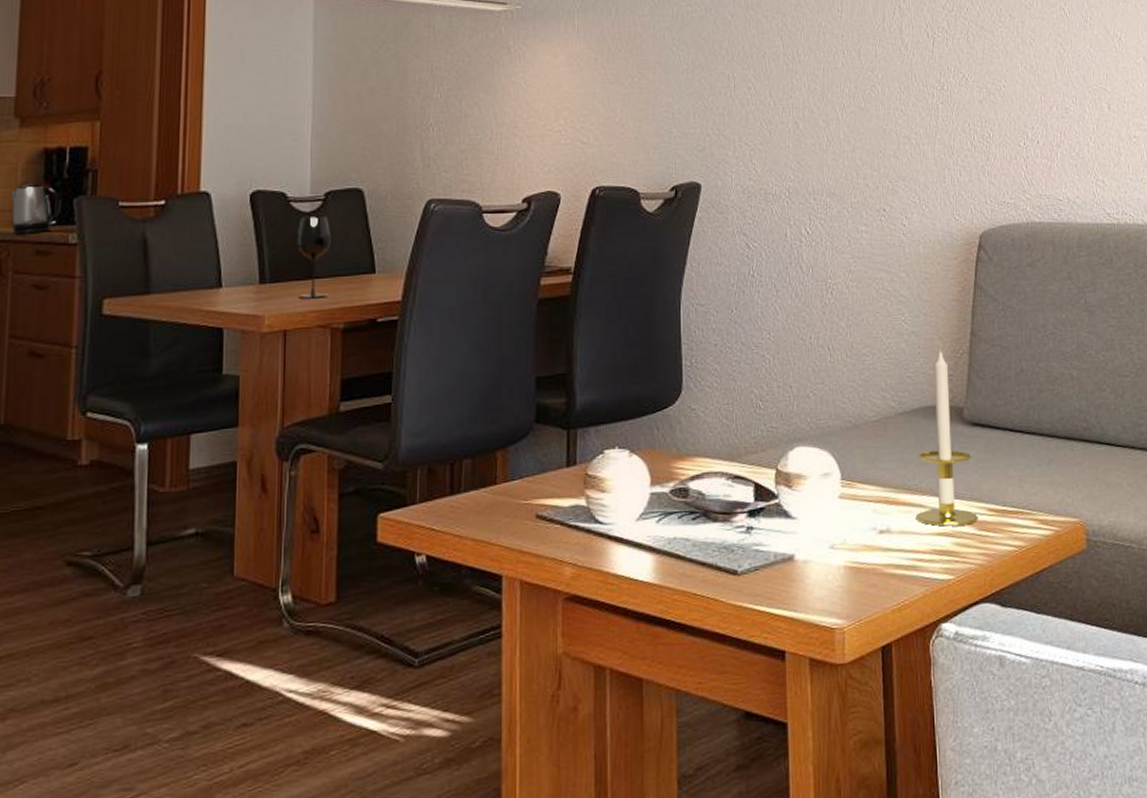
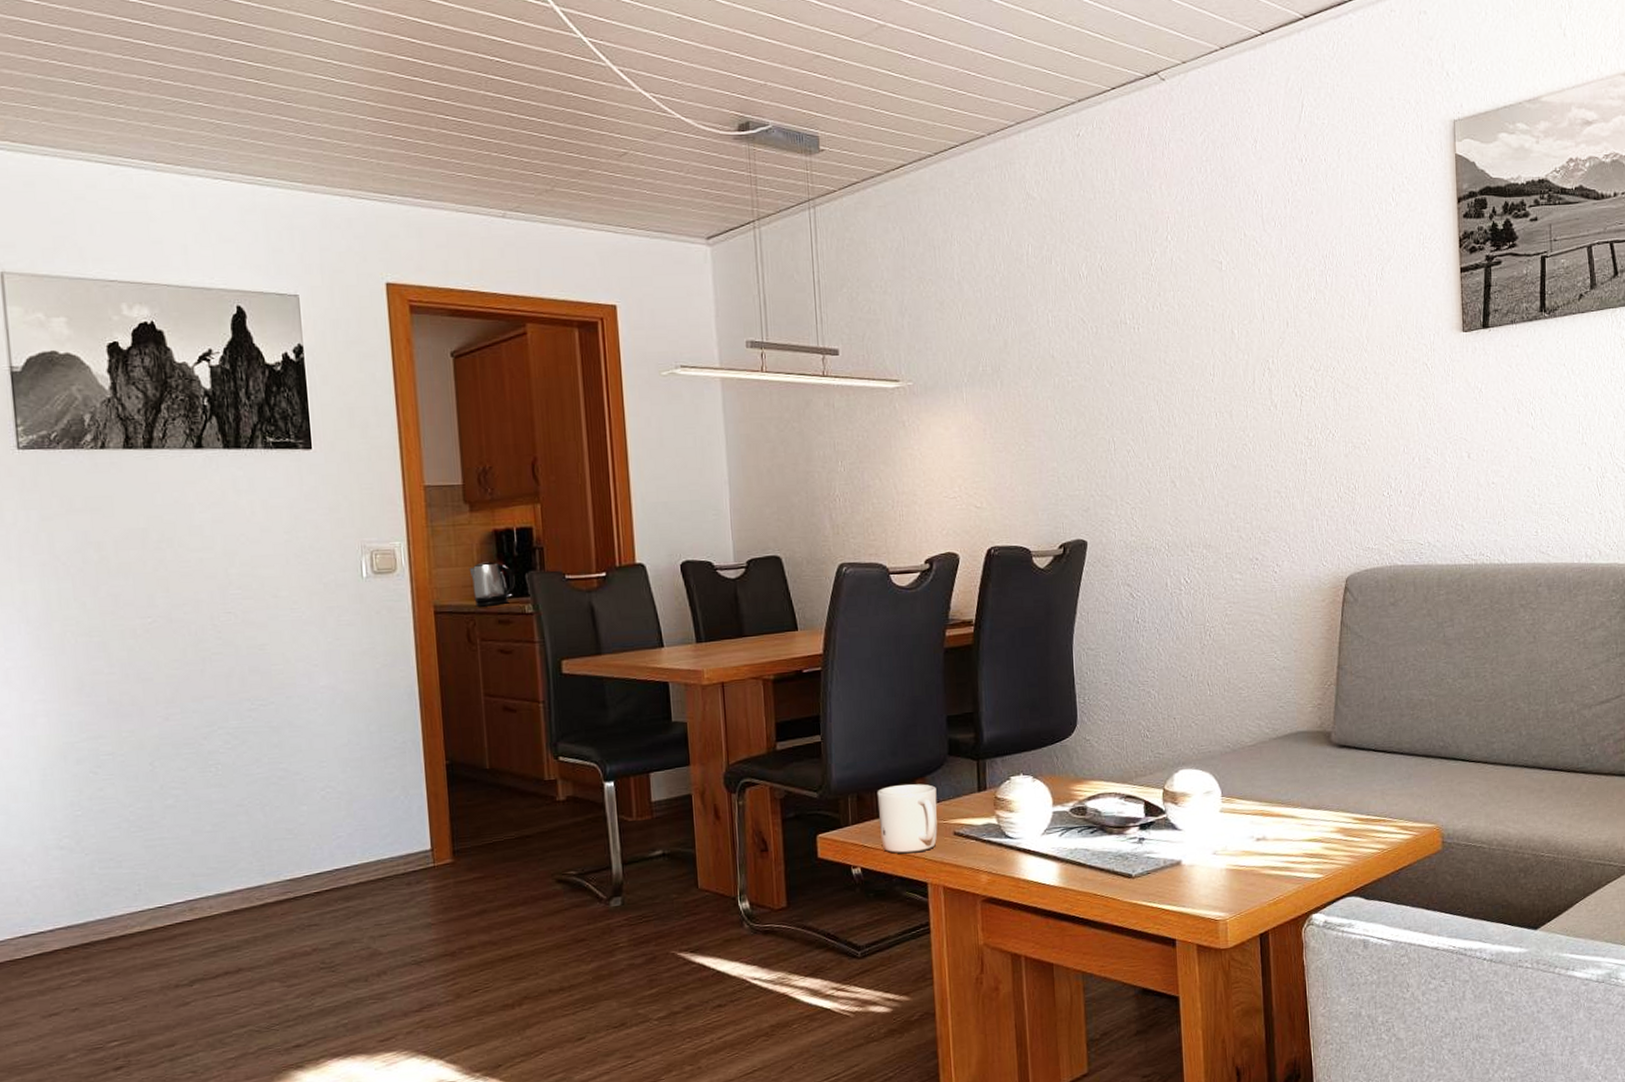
wine glass: present [296,216,331,299] -> none [725,582,758,655]
mug: none [450,455,519,540] -> present [877,783,938,854]
candle: present [915,348,978,527] -> none [1288,680,1345,834]

